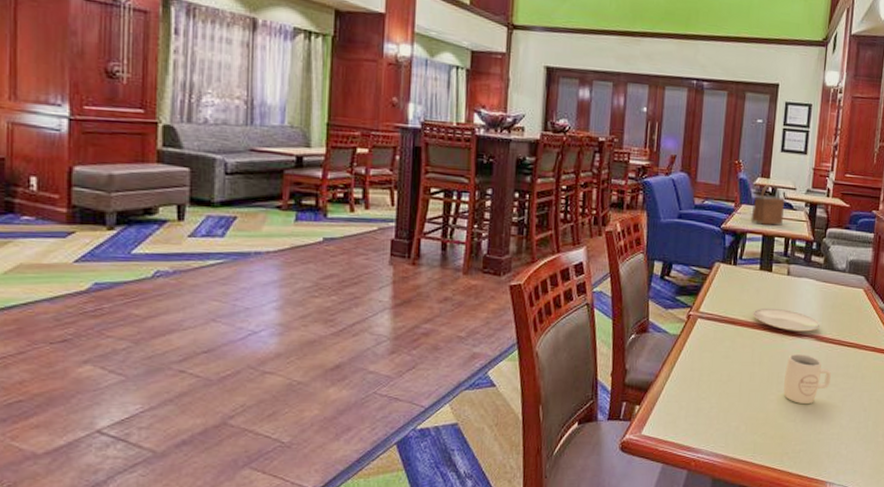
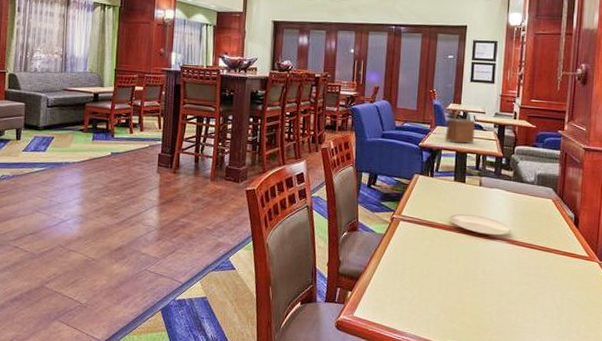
mug: present [783,353,831,405] -> none [479,254,523,300]

